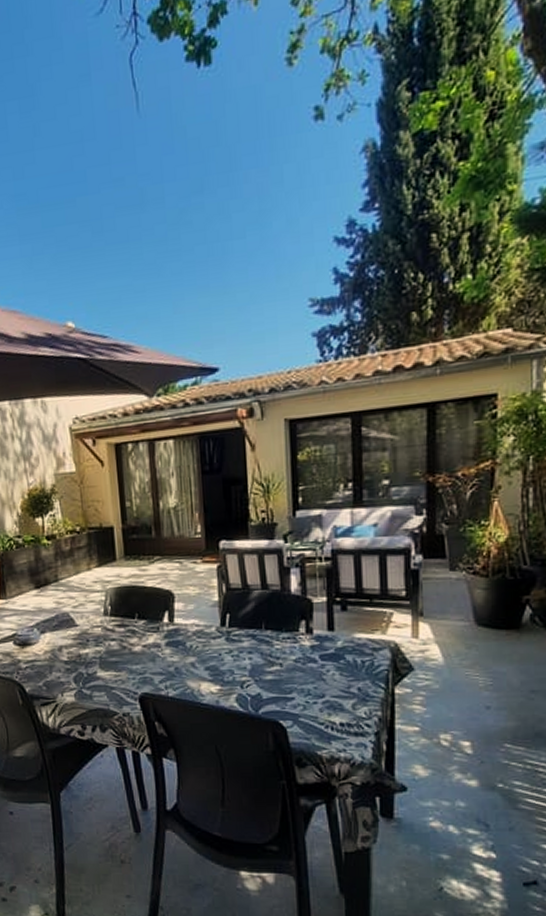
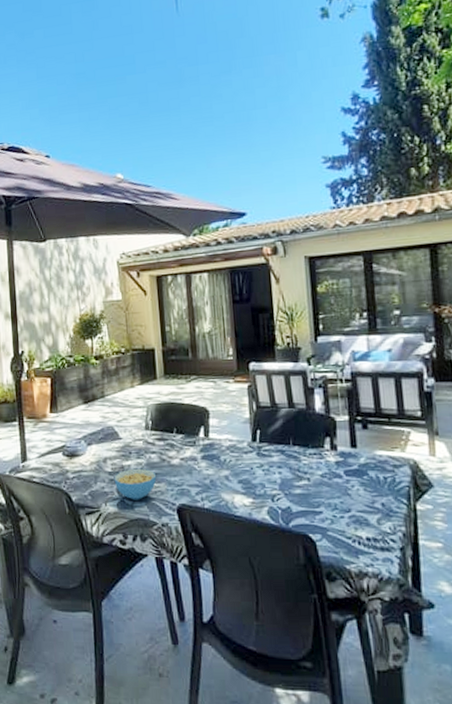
cereal bowl: none [70,656,117,690] -> present [114,468,157,500]

